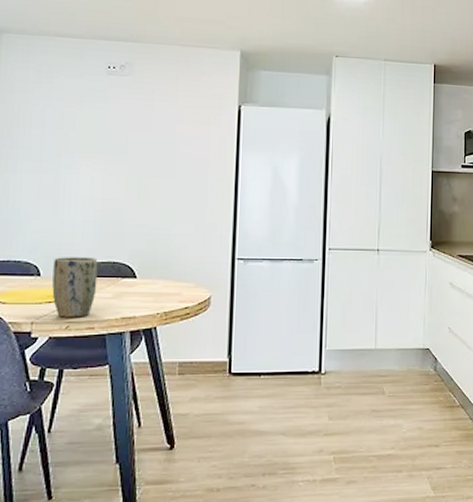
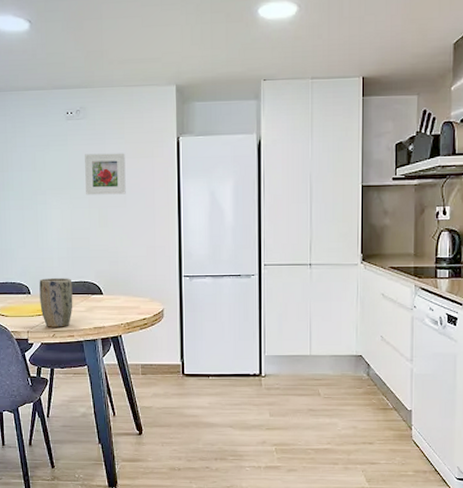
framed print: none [124,115,176,163] -> present [85,153,126,195]

